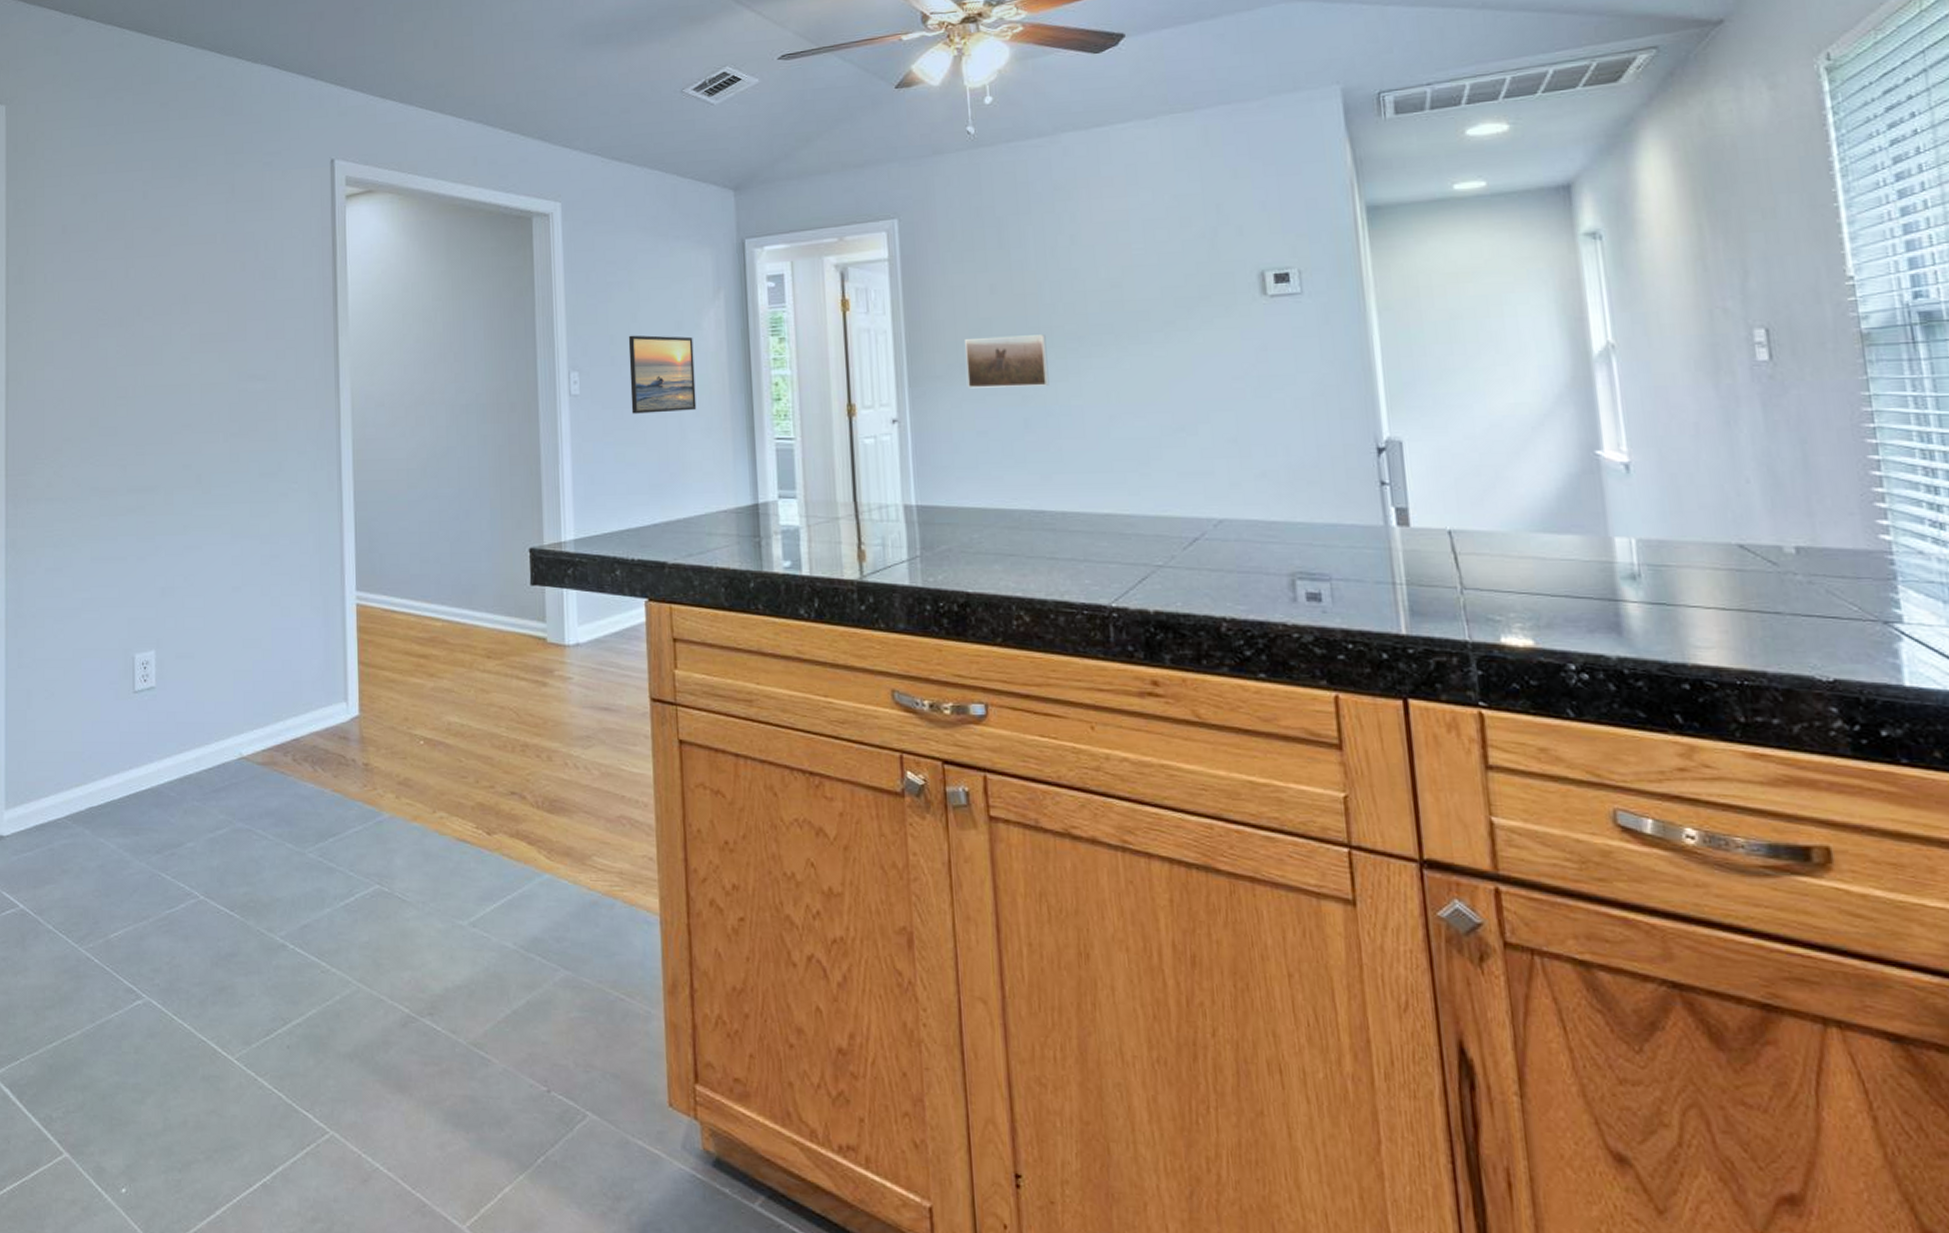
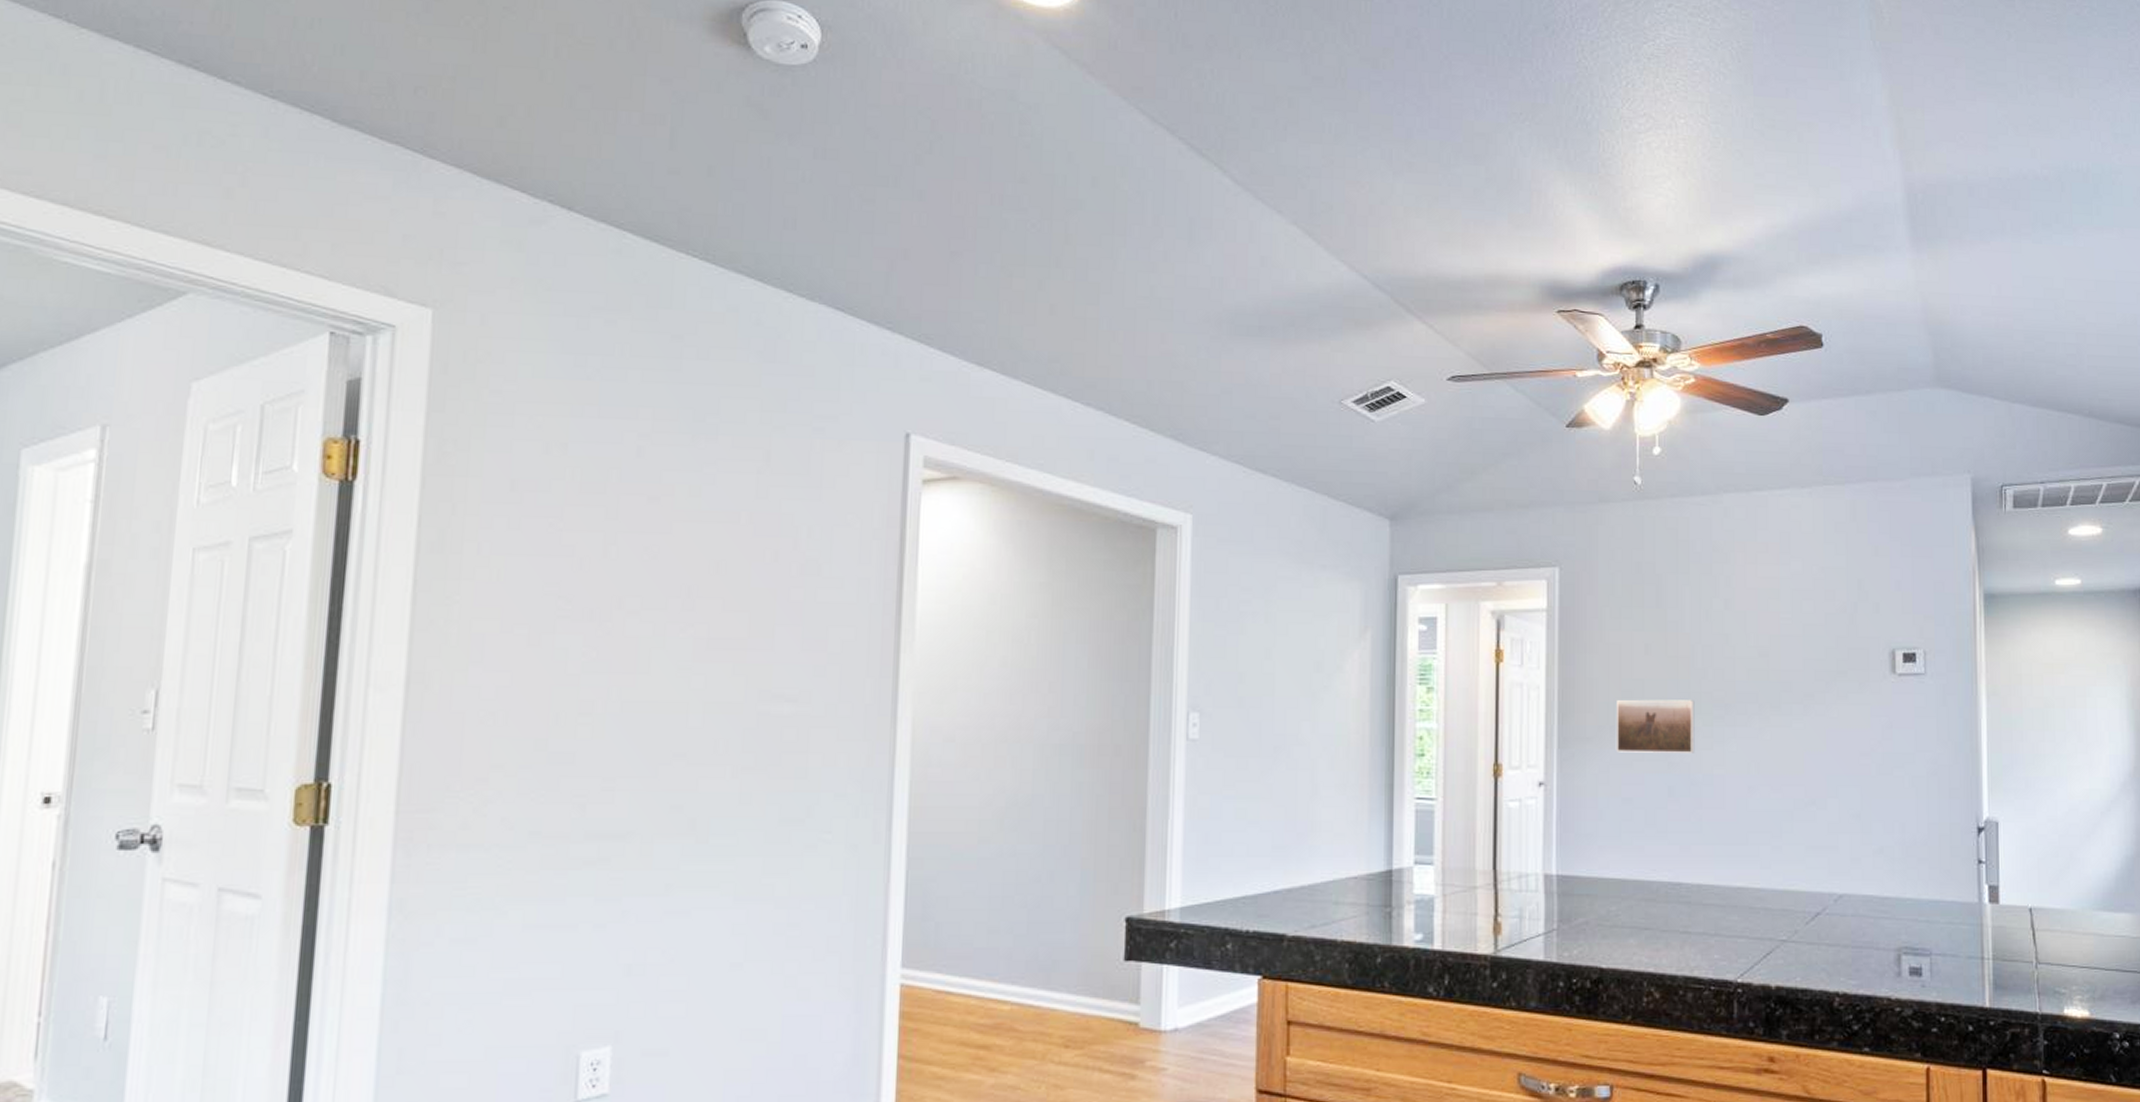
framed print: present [628,335,697,414] -> none [1258,674,1333,765]

